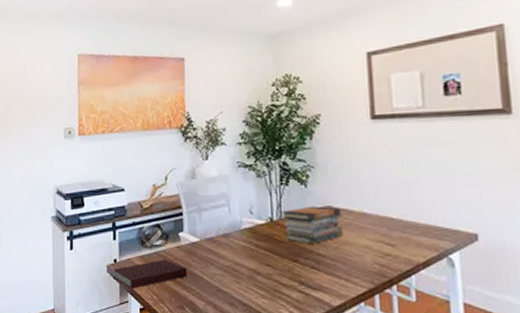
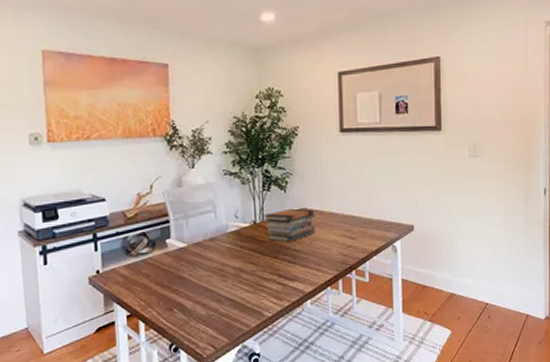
notebook: present [113,259,188,289] -> none [96,266,176,298]

